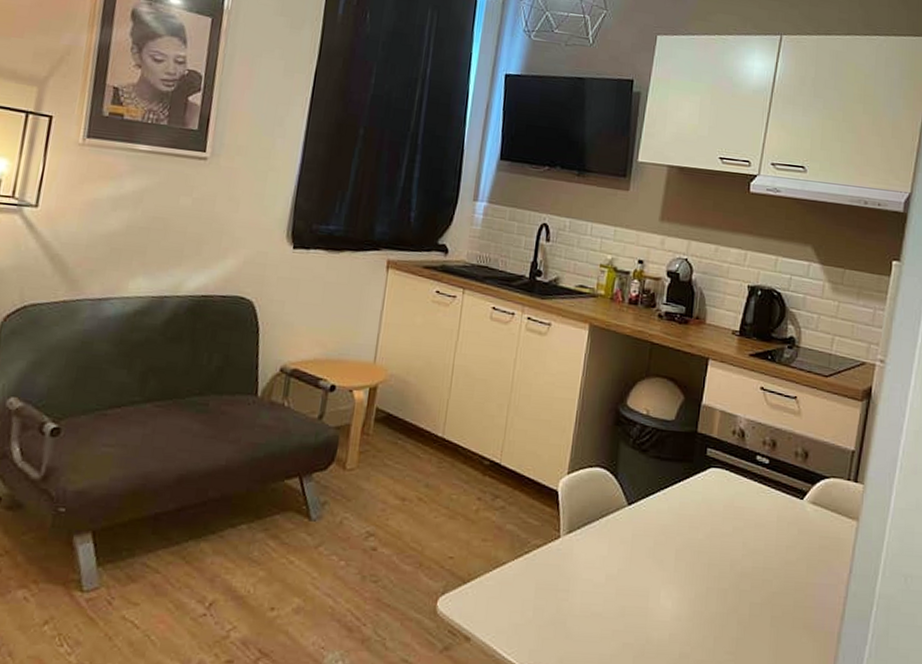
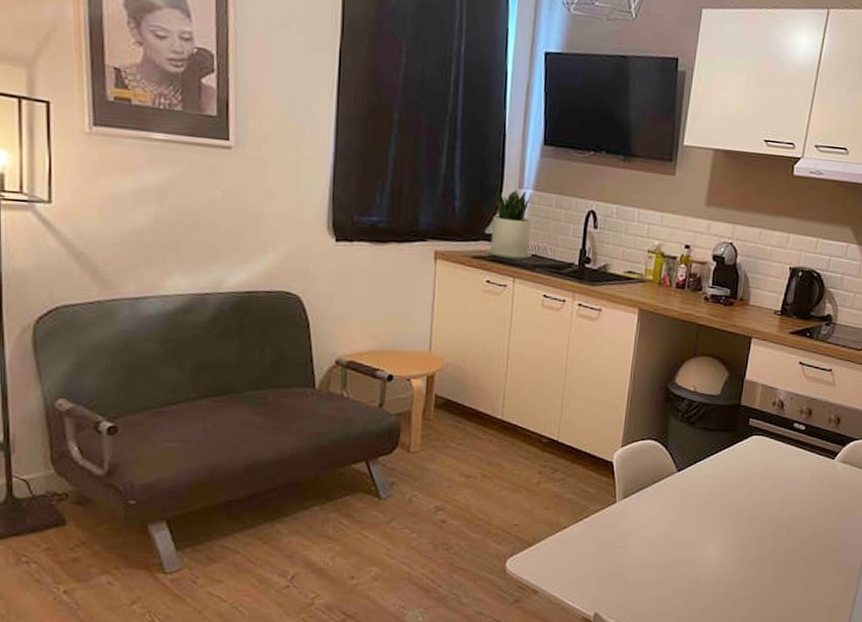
planter: none [437,200,485,271] -> present [486,188,532,260]

